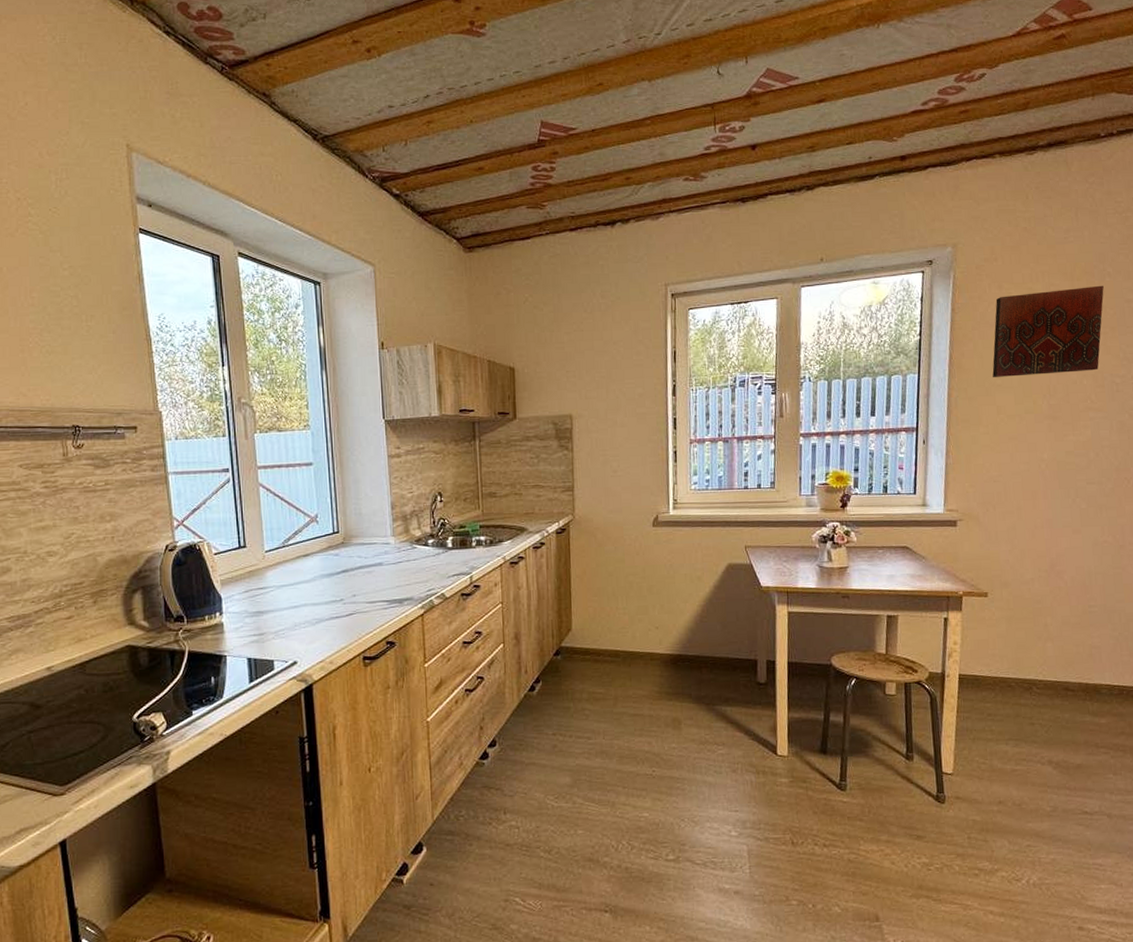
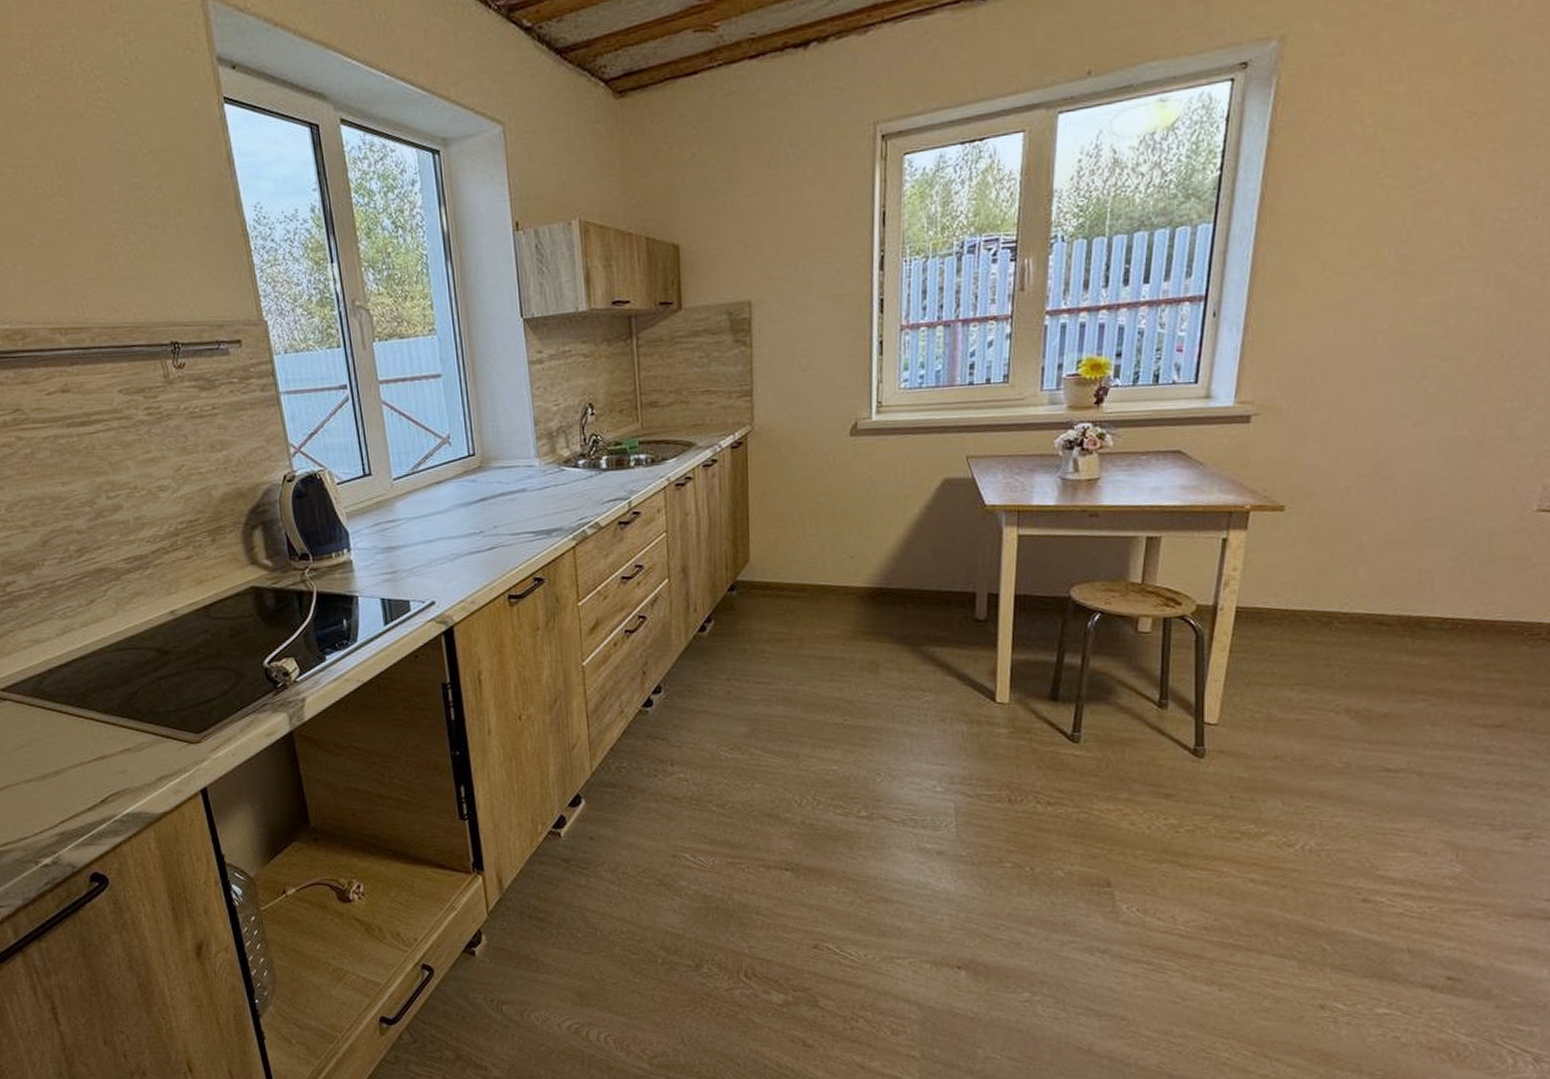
decorative tile: present [992,285,1104,377] -> none [1320,80,1500,222]

